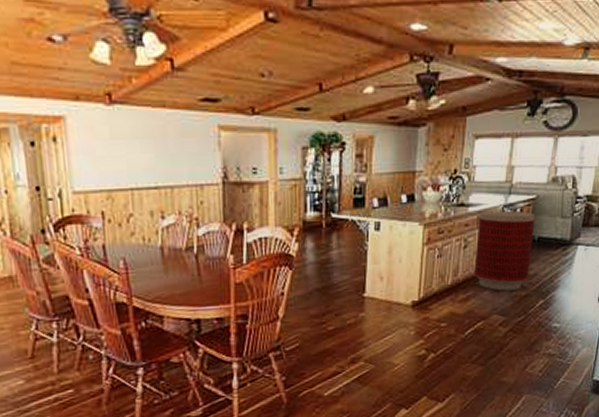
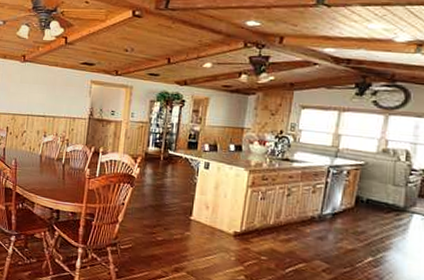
trash can: present [474,210,536,291] -> none [297,168,364,243]

